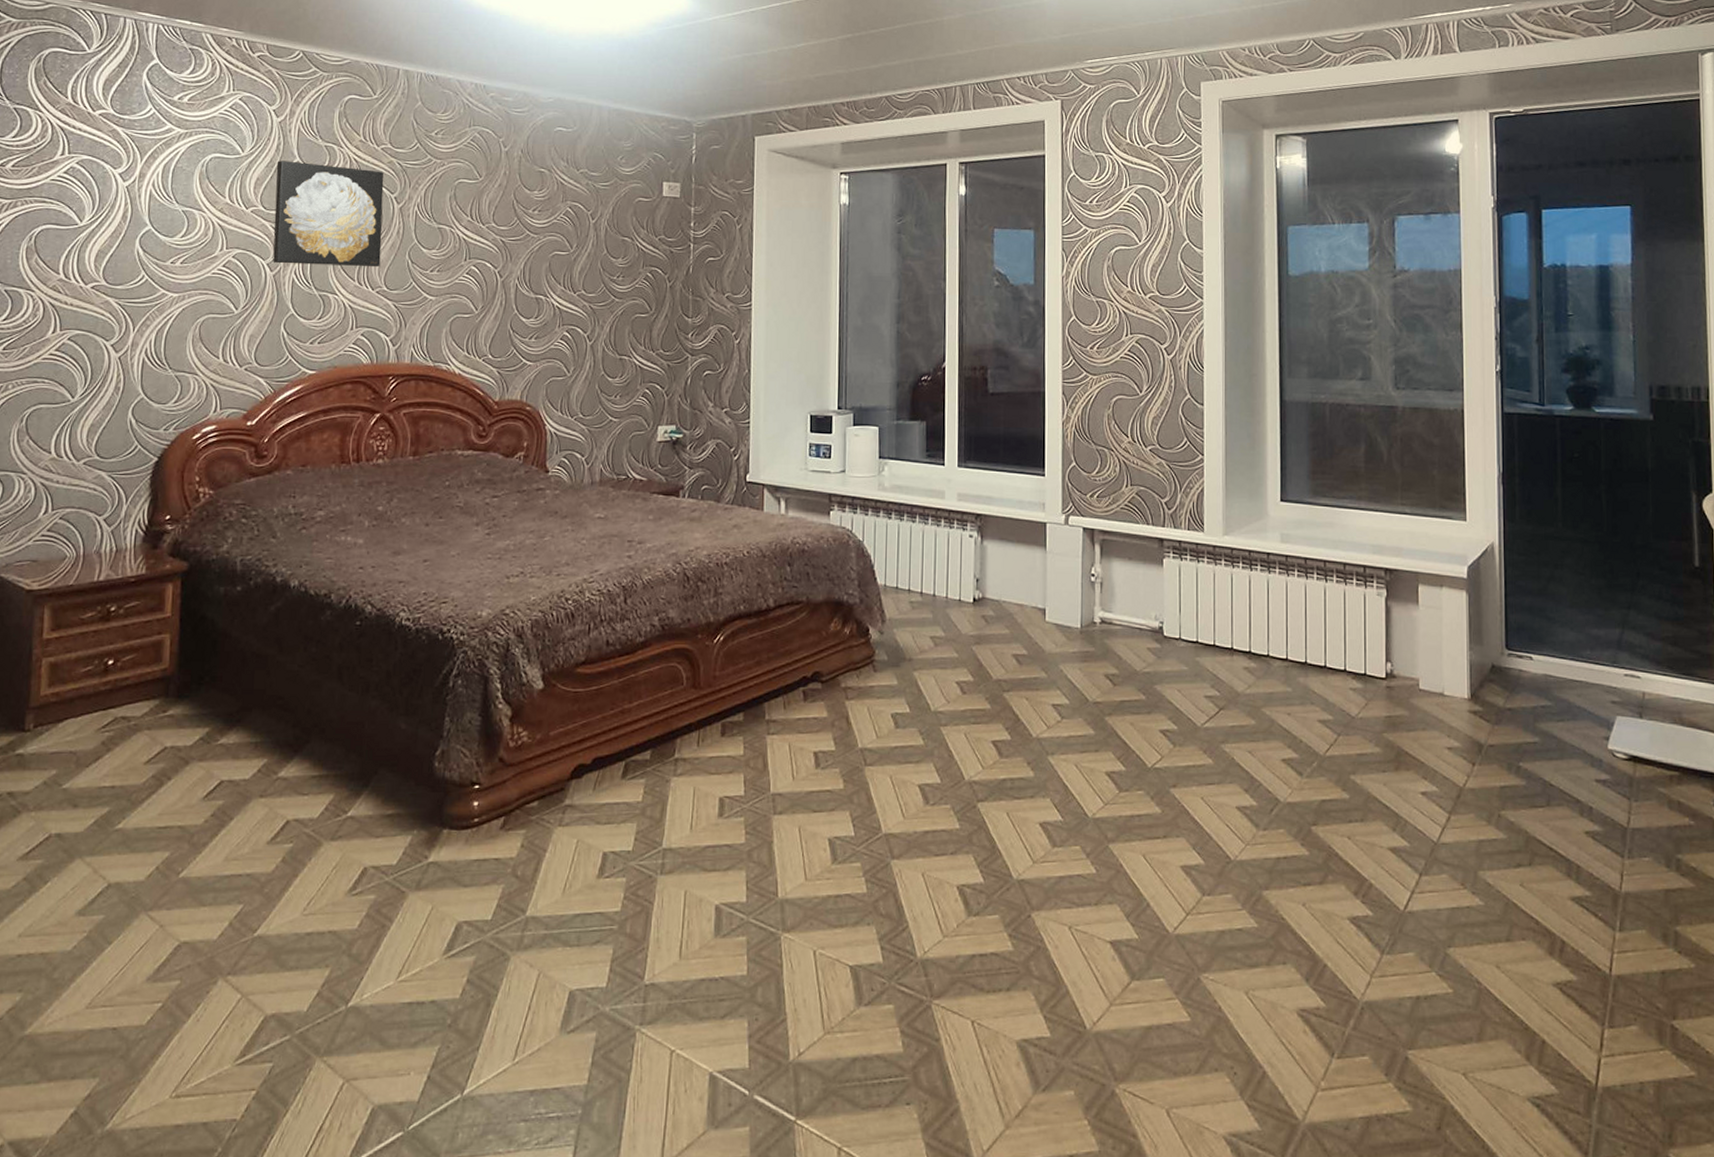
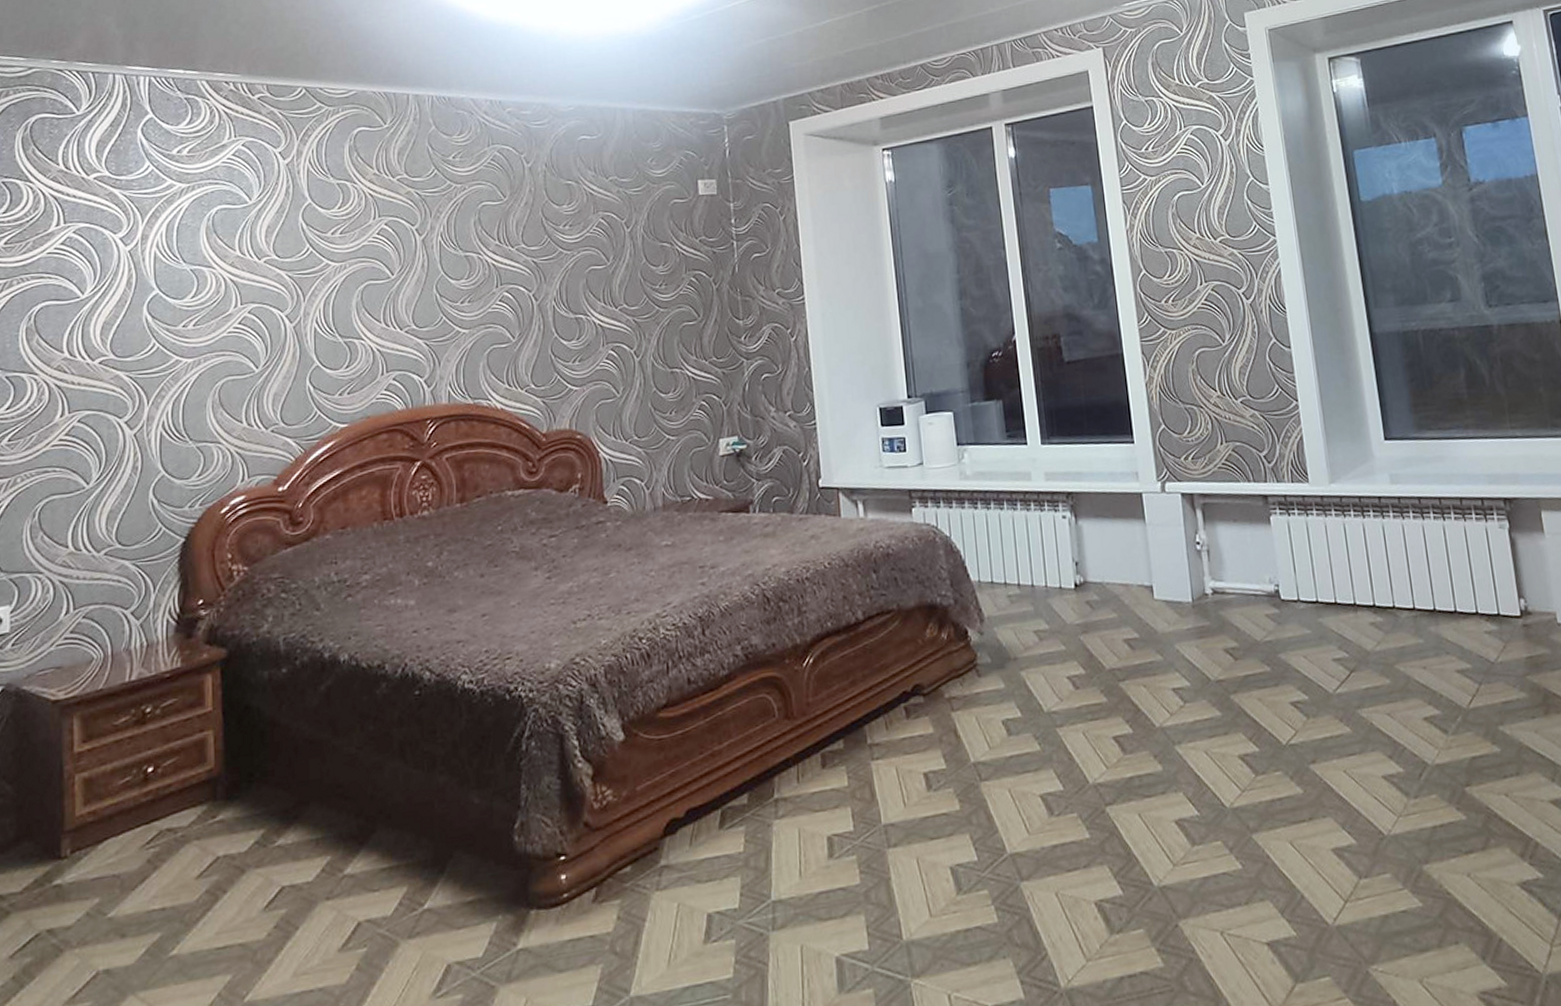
wall art: present [273,160,384,268] -> none [287,203,407,314]

